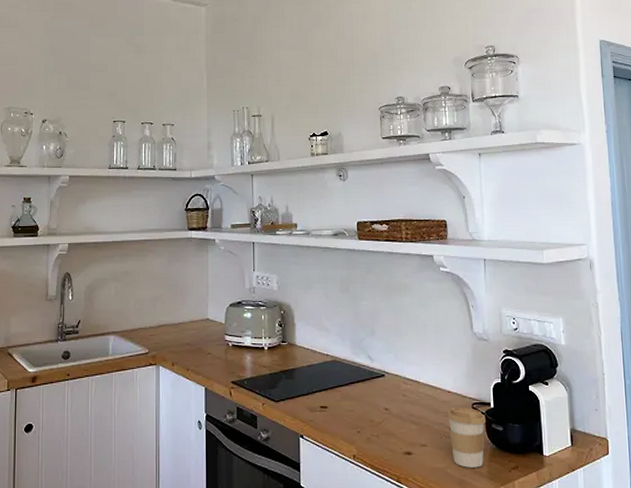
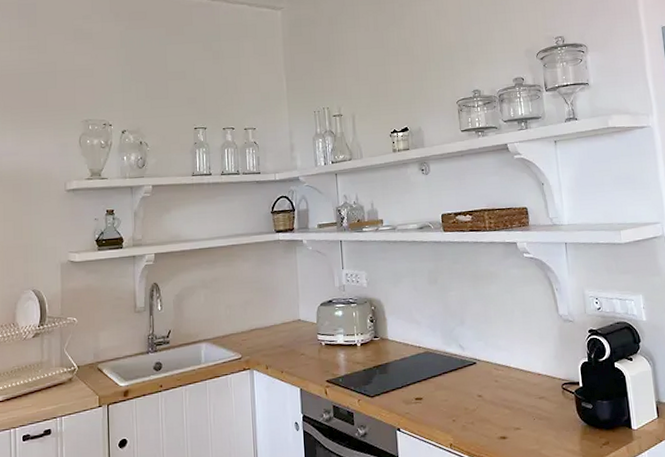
coffee cup: present [446,407,486,468] -> none [538,388,576,447]

